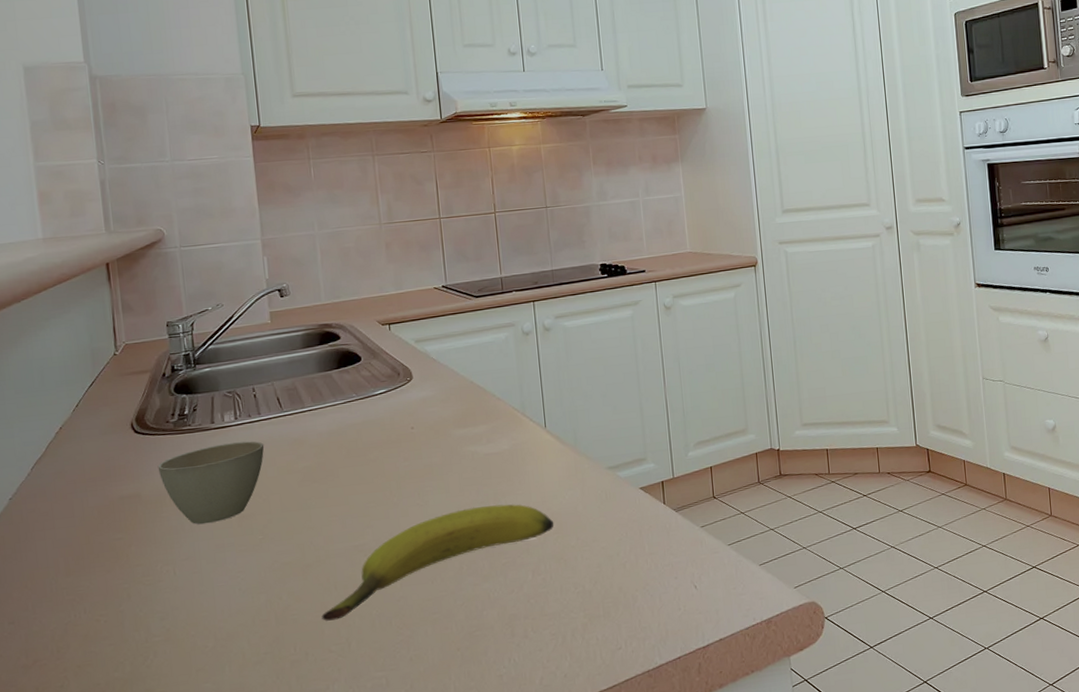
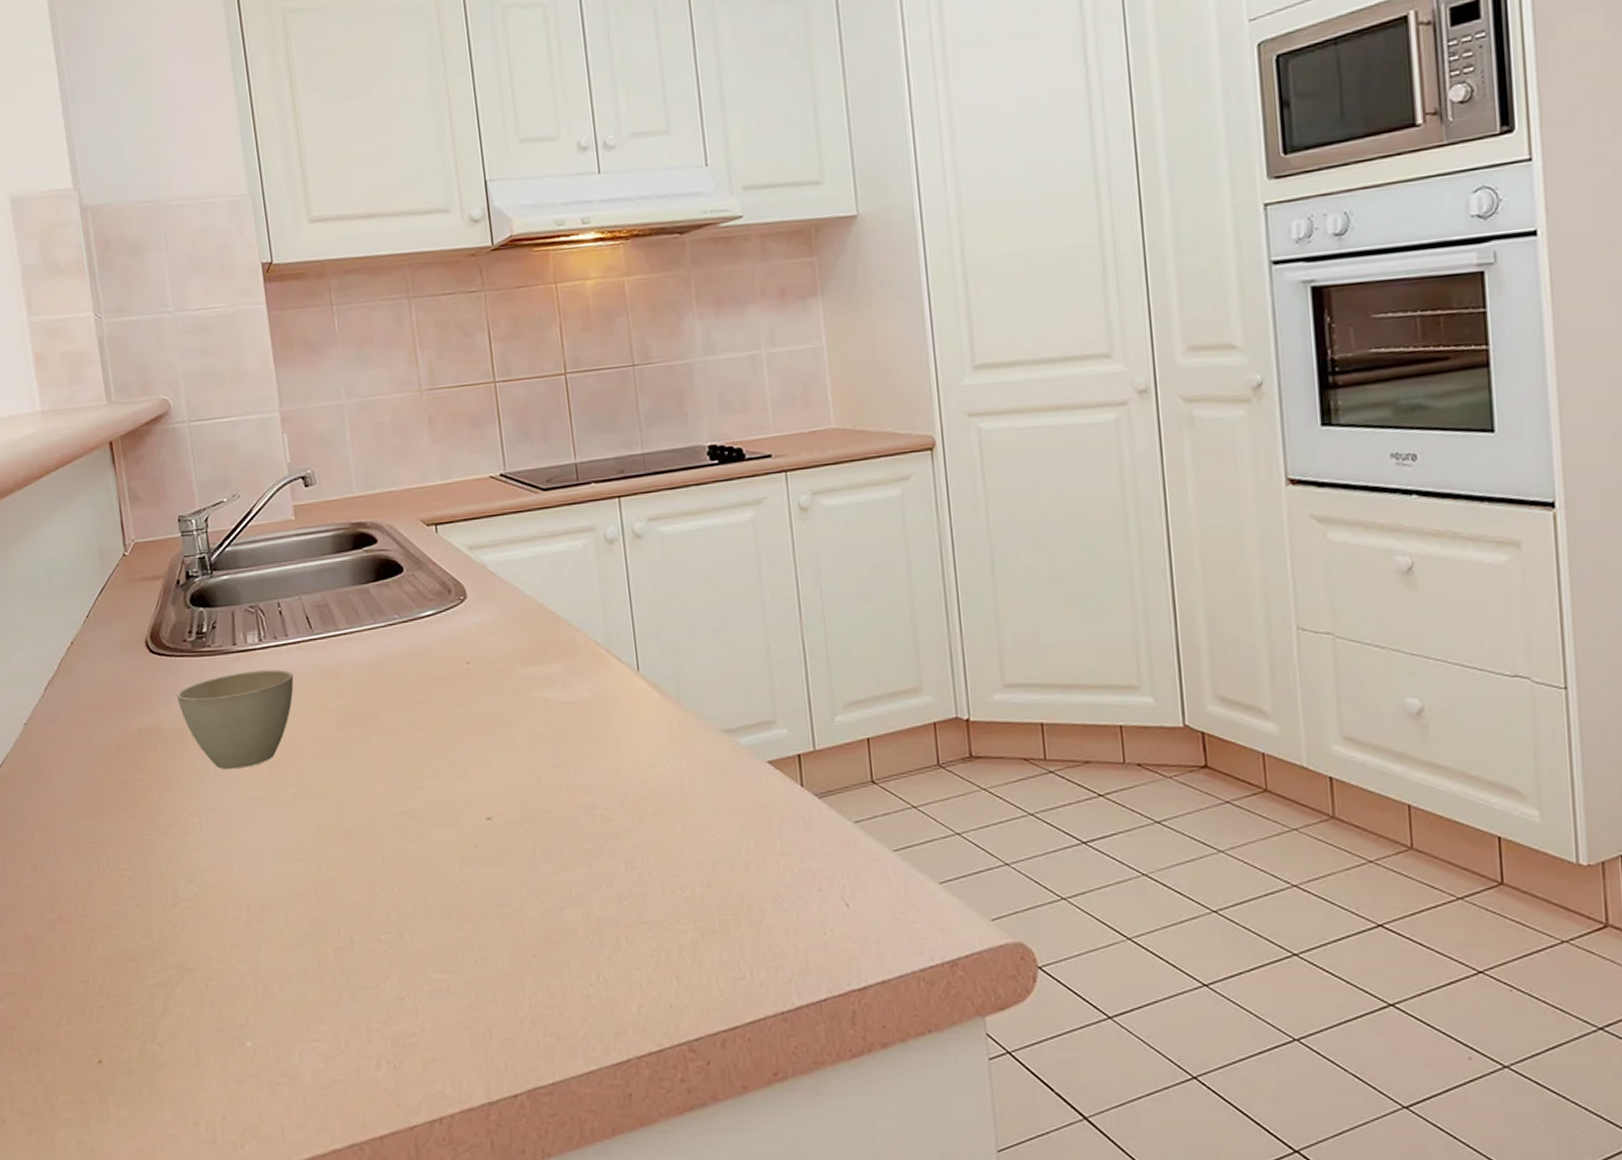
banana: present [321,504,554,621] -> none [367,770,653,903]

